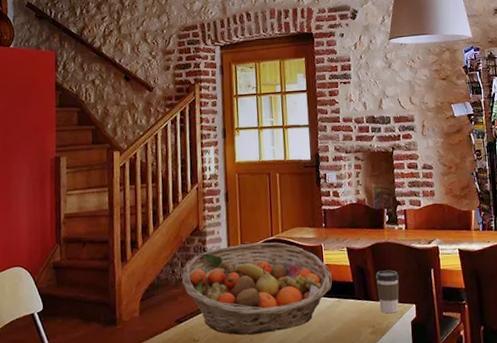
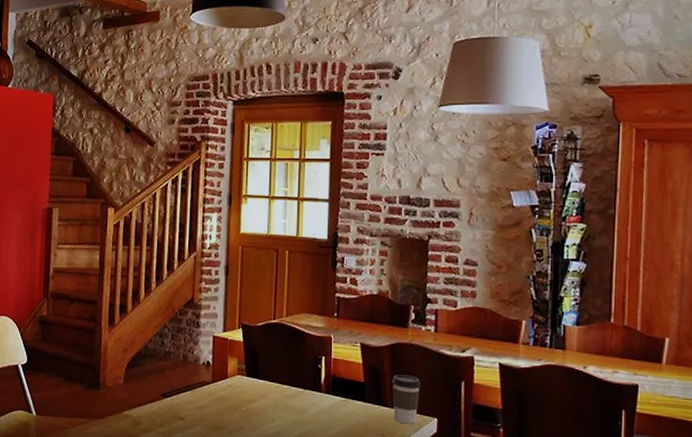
fruit basket: present [182,242,333,336] -> none [172,323,341,423]

